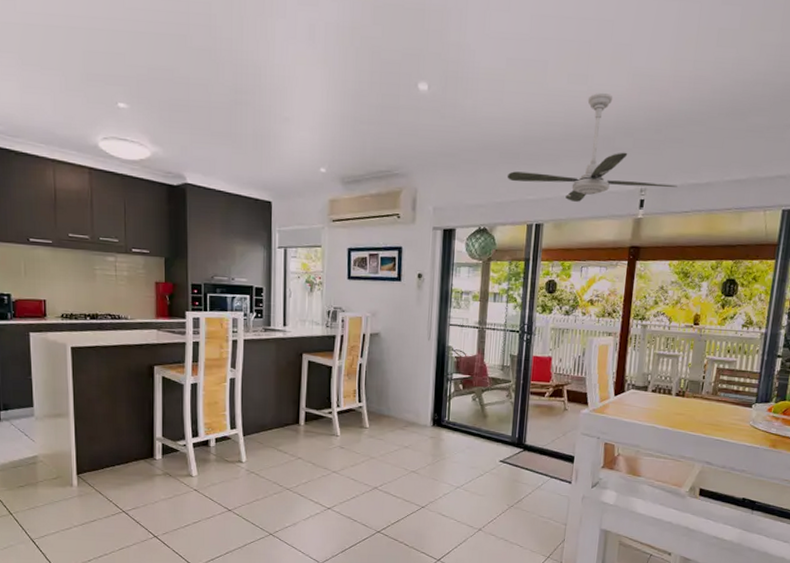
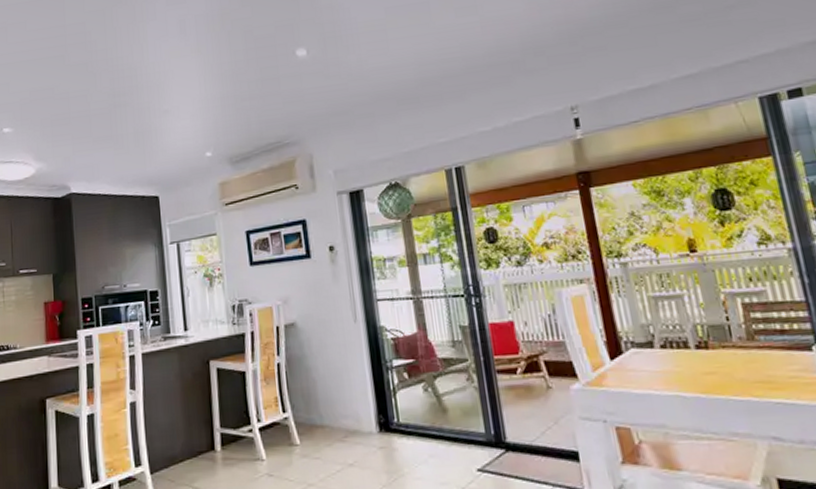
ceiling fan: present [507,93,677,202] -> none [409,18,615,136]

